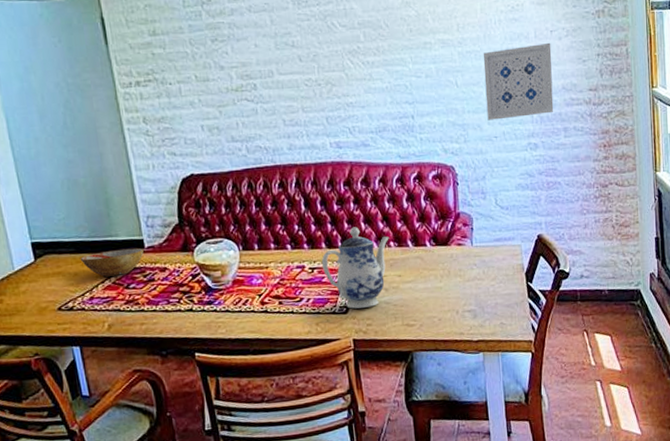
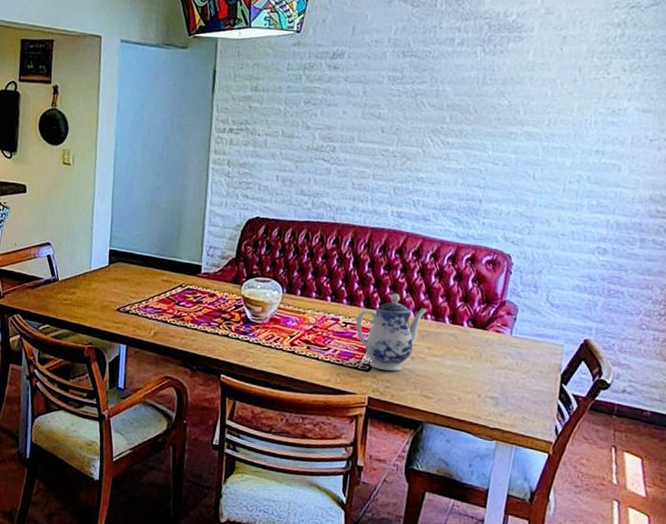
bowl: present [80,247,145,277] -> none [145,269,201,293]
wall art: present [483,42,554,121] -> none [558,150,648,222]

